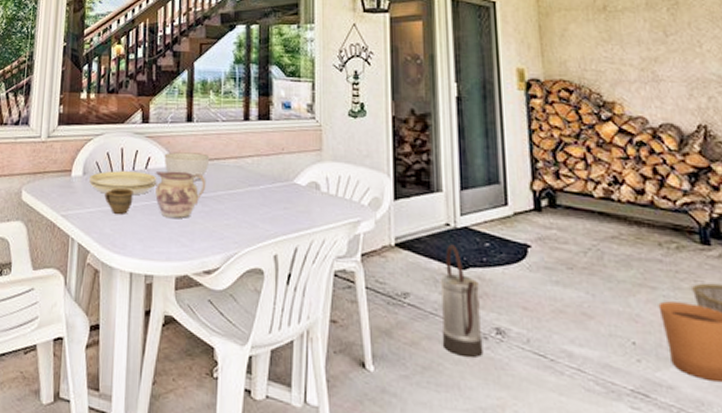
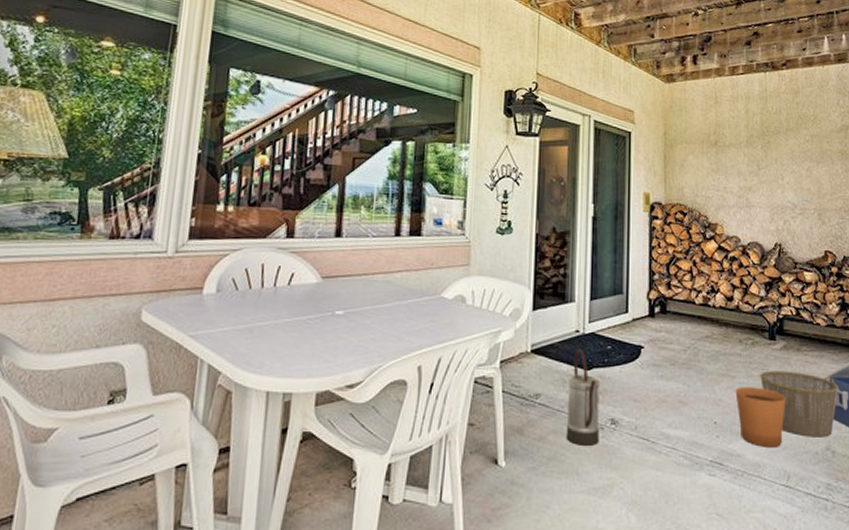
plate: present [89,171,157,196] -> none [223,287,301,313]
cup: present [104,188,133,214] -> none [240,306,274,332]
pitcher: present [155,171,207,218] -> none [297,287,353,334]
bowl: present [164,152,210,183] -> none [309,267,358,298]

